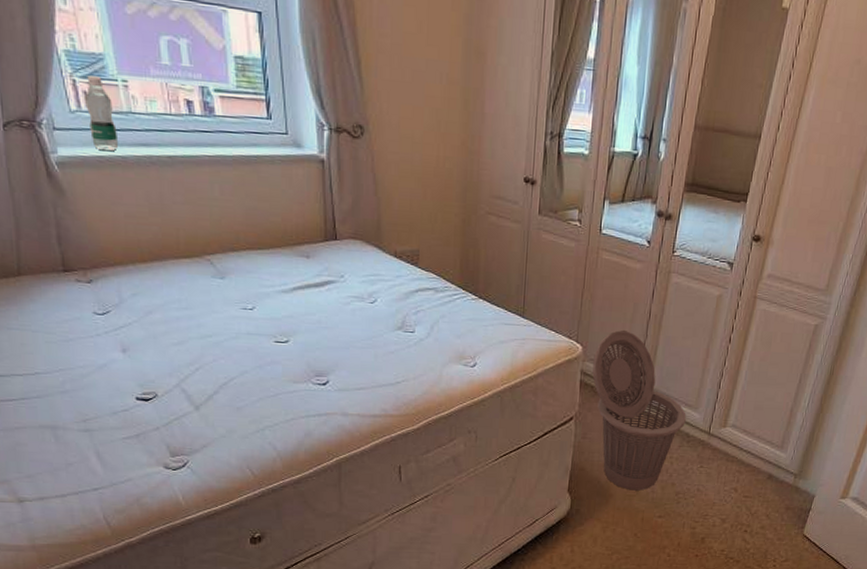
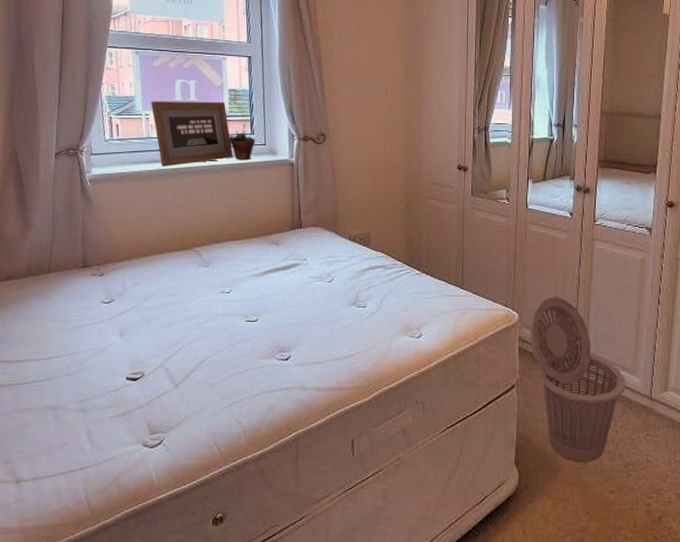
bottle: present [85,75,119,152] -> none [116,113,138,169]
picture frame: none [128,62,246,153] -> present [151,101,233,167]
succulent plant: none [238,103,273,153] -> present [228,123,255,160]

